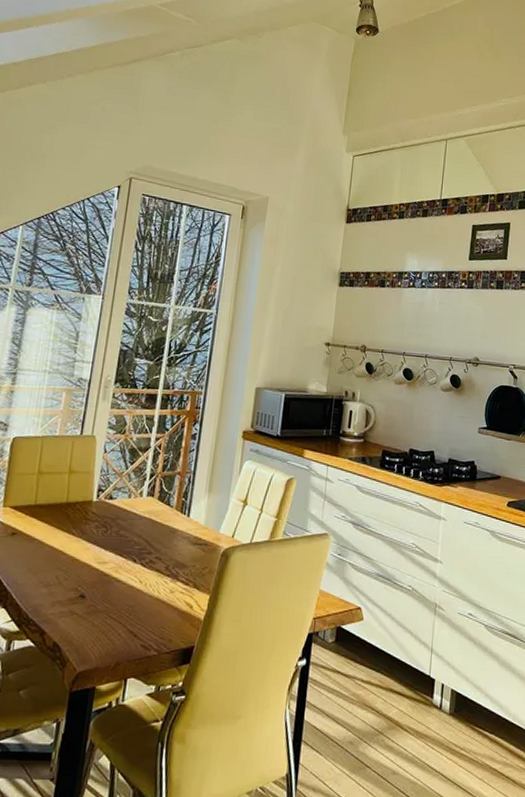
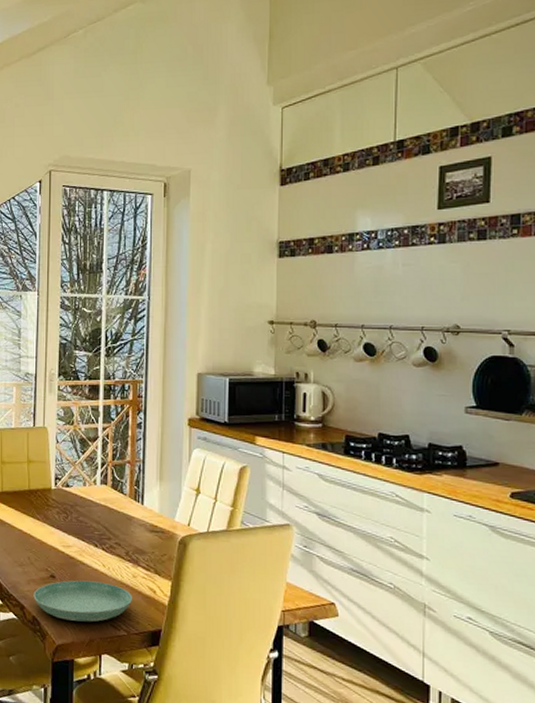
saucer: none [57,599,167,644] -> present [33,580,132,622]

